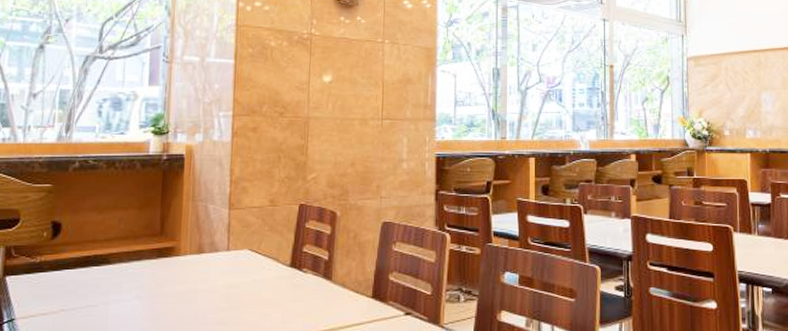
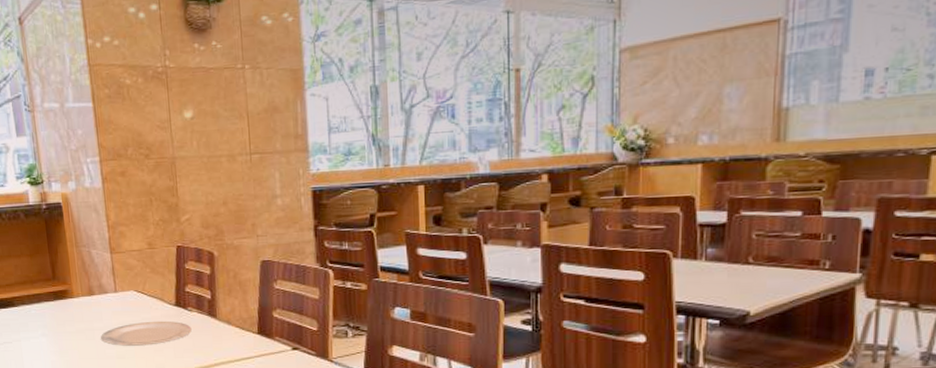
plate: none [203,282,304,310] -> present [101,321,192,346]

